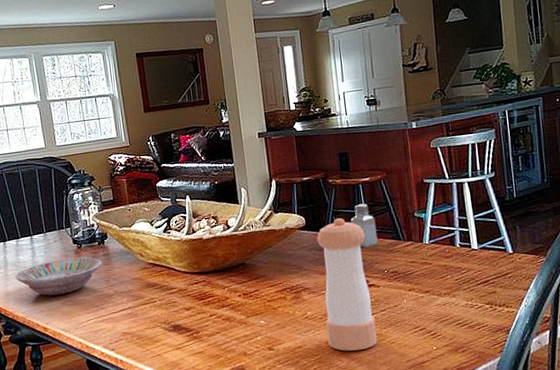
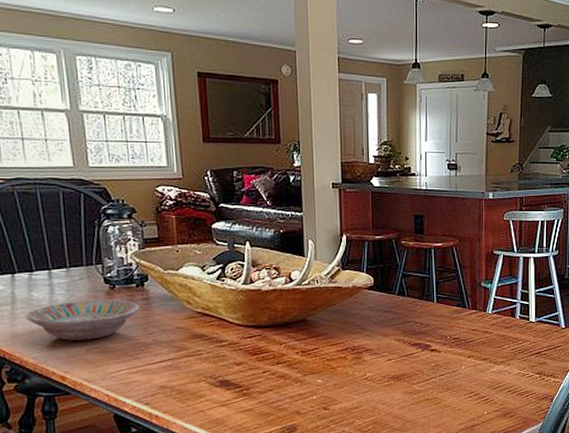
pepper shaker: present [317,218,378,351] -> none [384,281,433,413]
saltshaker: present [351,203,378,248] -> none [420,269,444,313]

